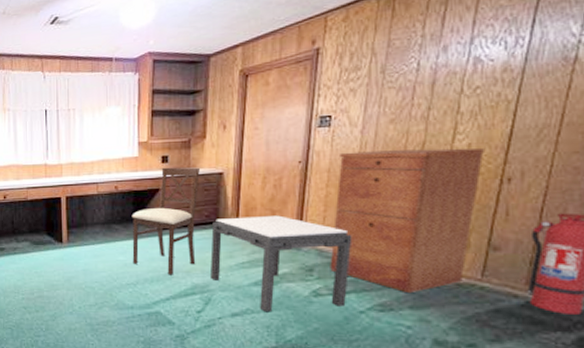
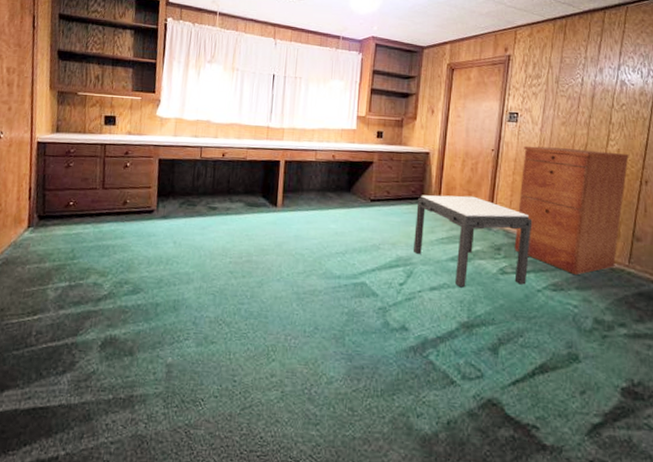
chair: present [131,167,200,275] -> none [343,142,410,247]

